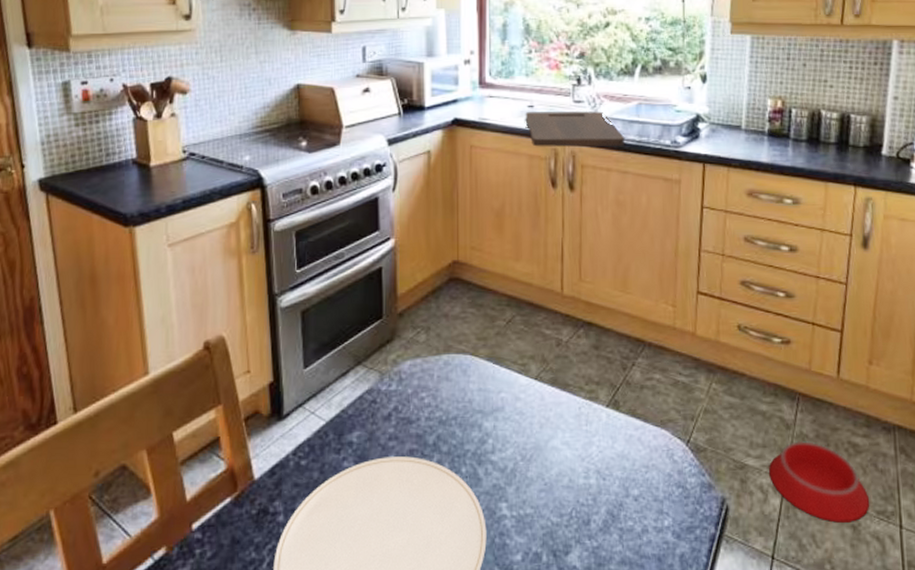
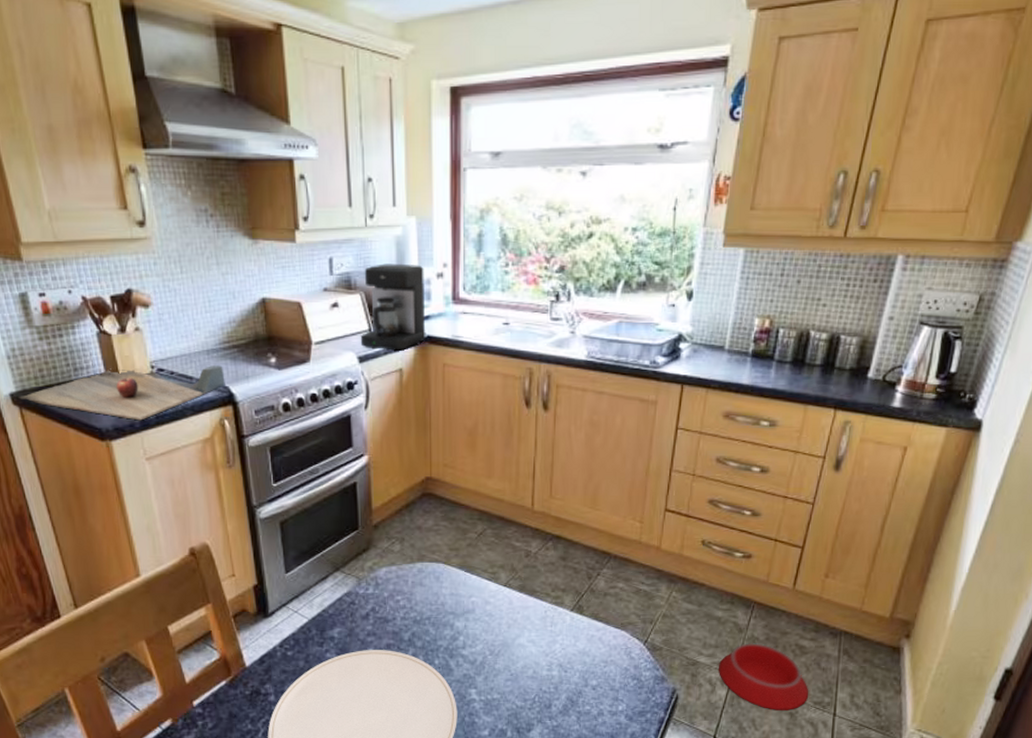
cutting board: none [46,149,255,206] -> present [18,366,225,421]
coffee maker: none [390,51,454,132] -> present [360,263,426,349]
cutting board: present [525,111,625,147] -> none [500,329,603,366]

